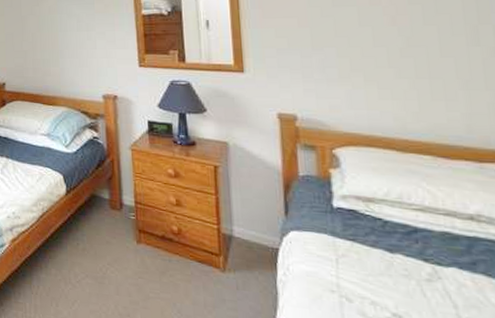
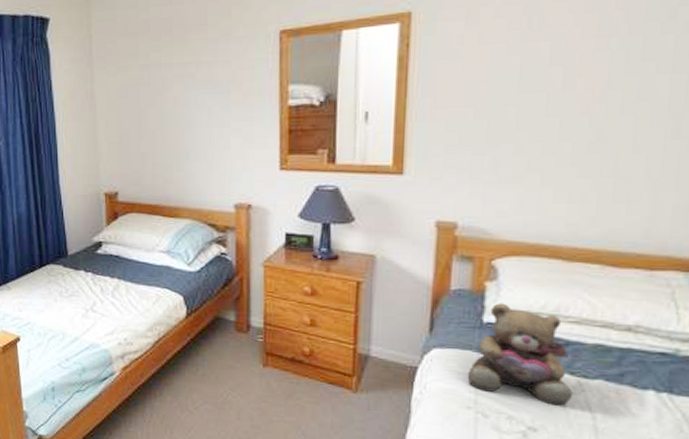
teddy bear: none [326,189,431,293] -> present [467,303,574,406]

